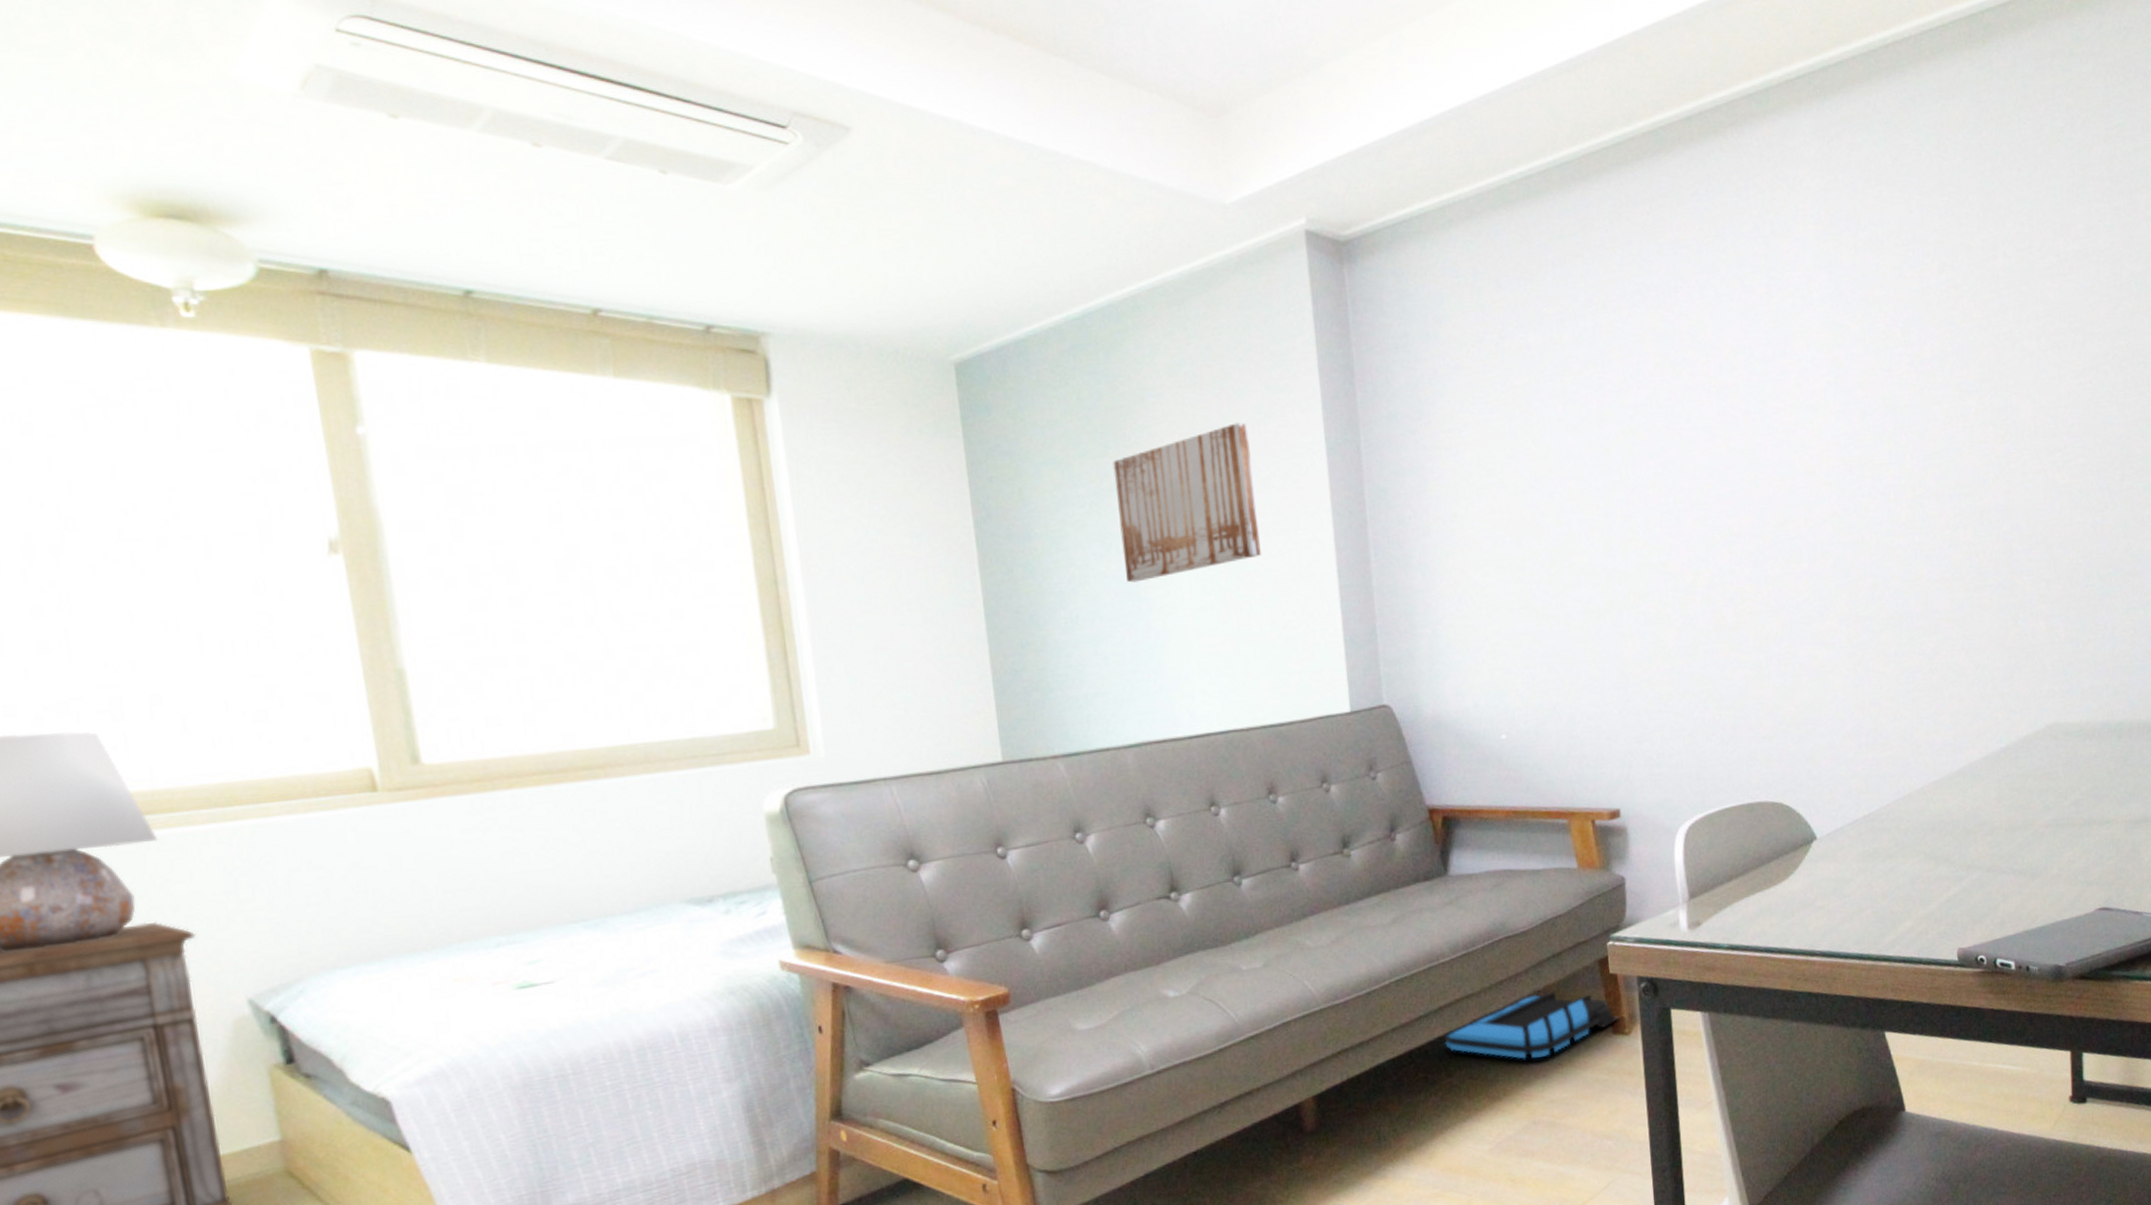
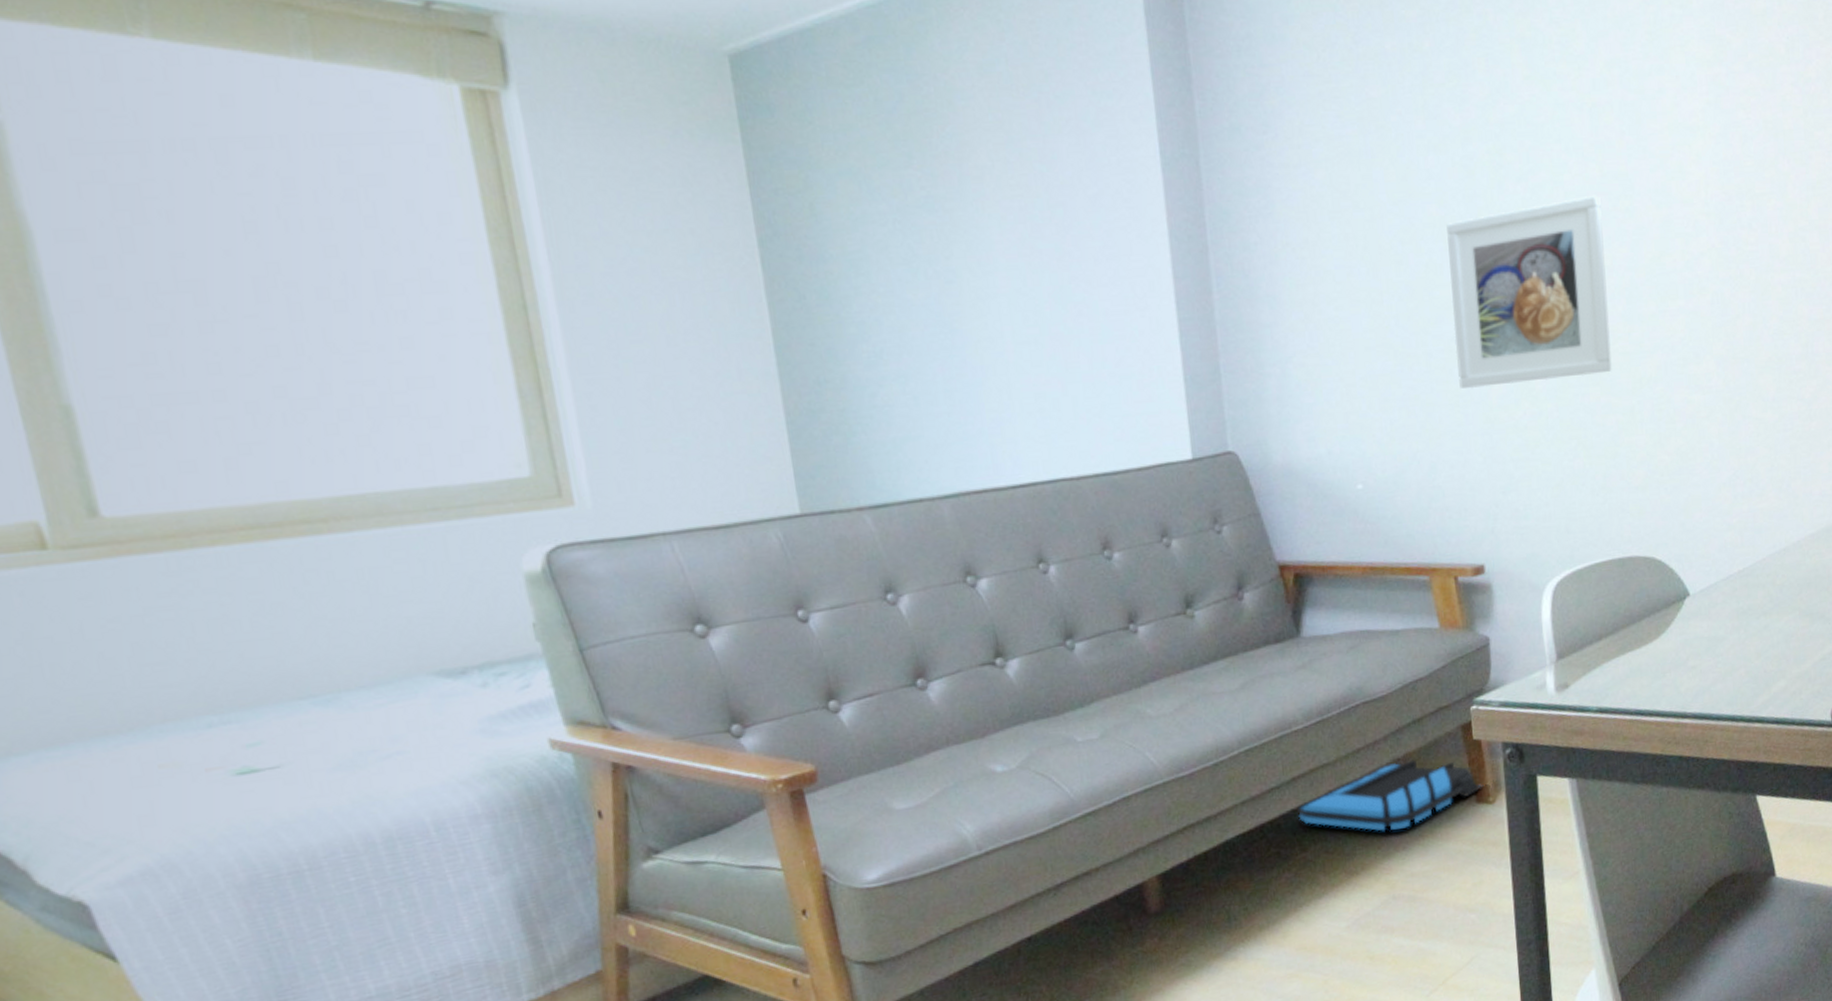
wall art: present [1112,422,1261,583] -> none [918,132,1090,313]
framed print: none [1584,468,1740,647] -> present [1446,195,1612,389]

